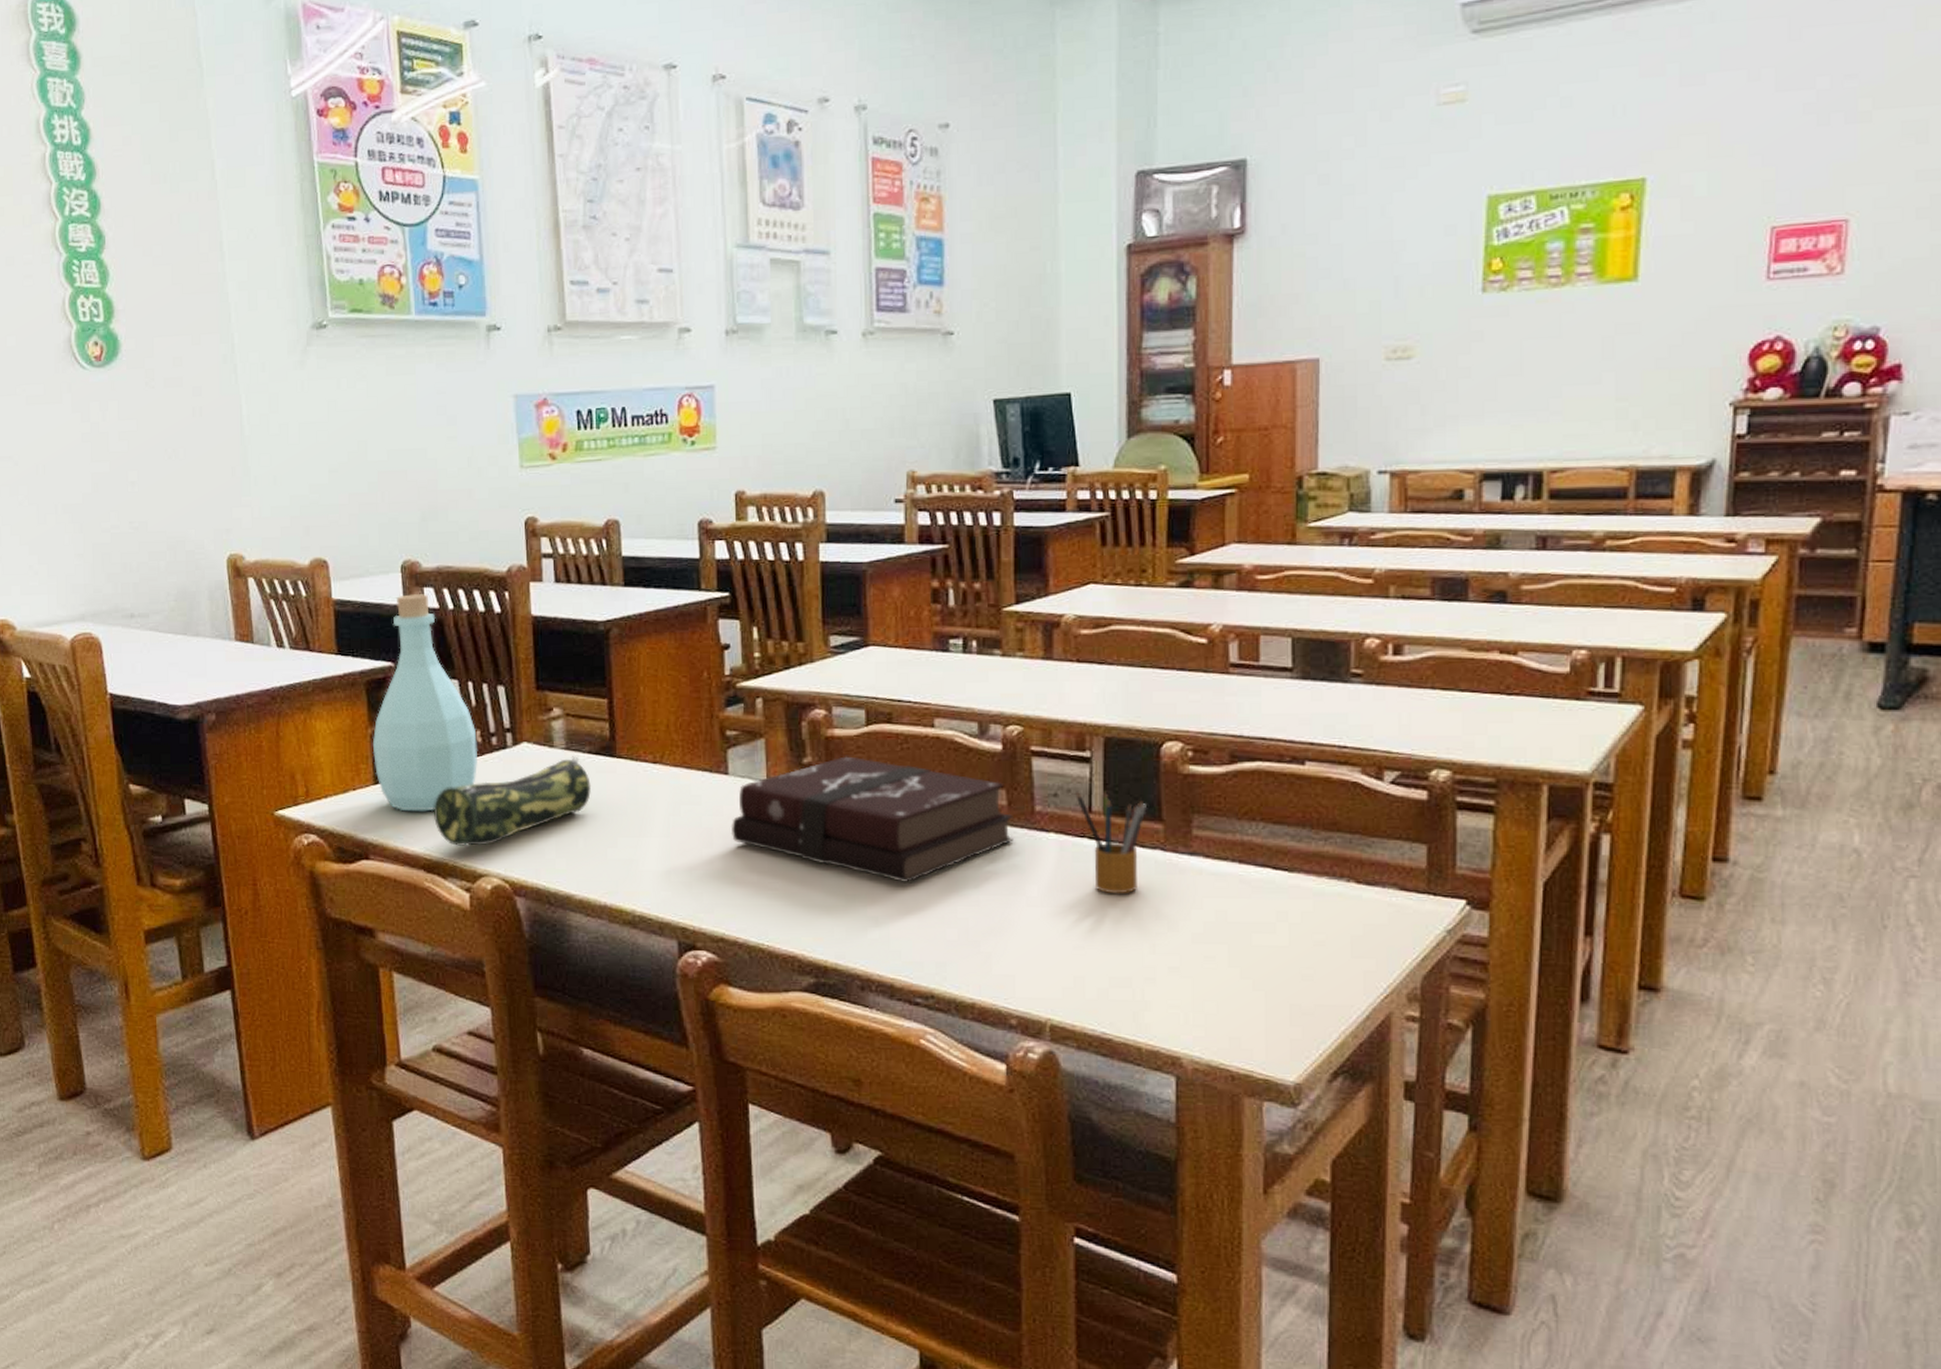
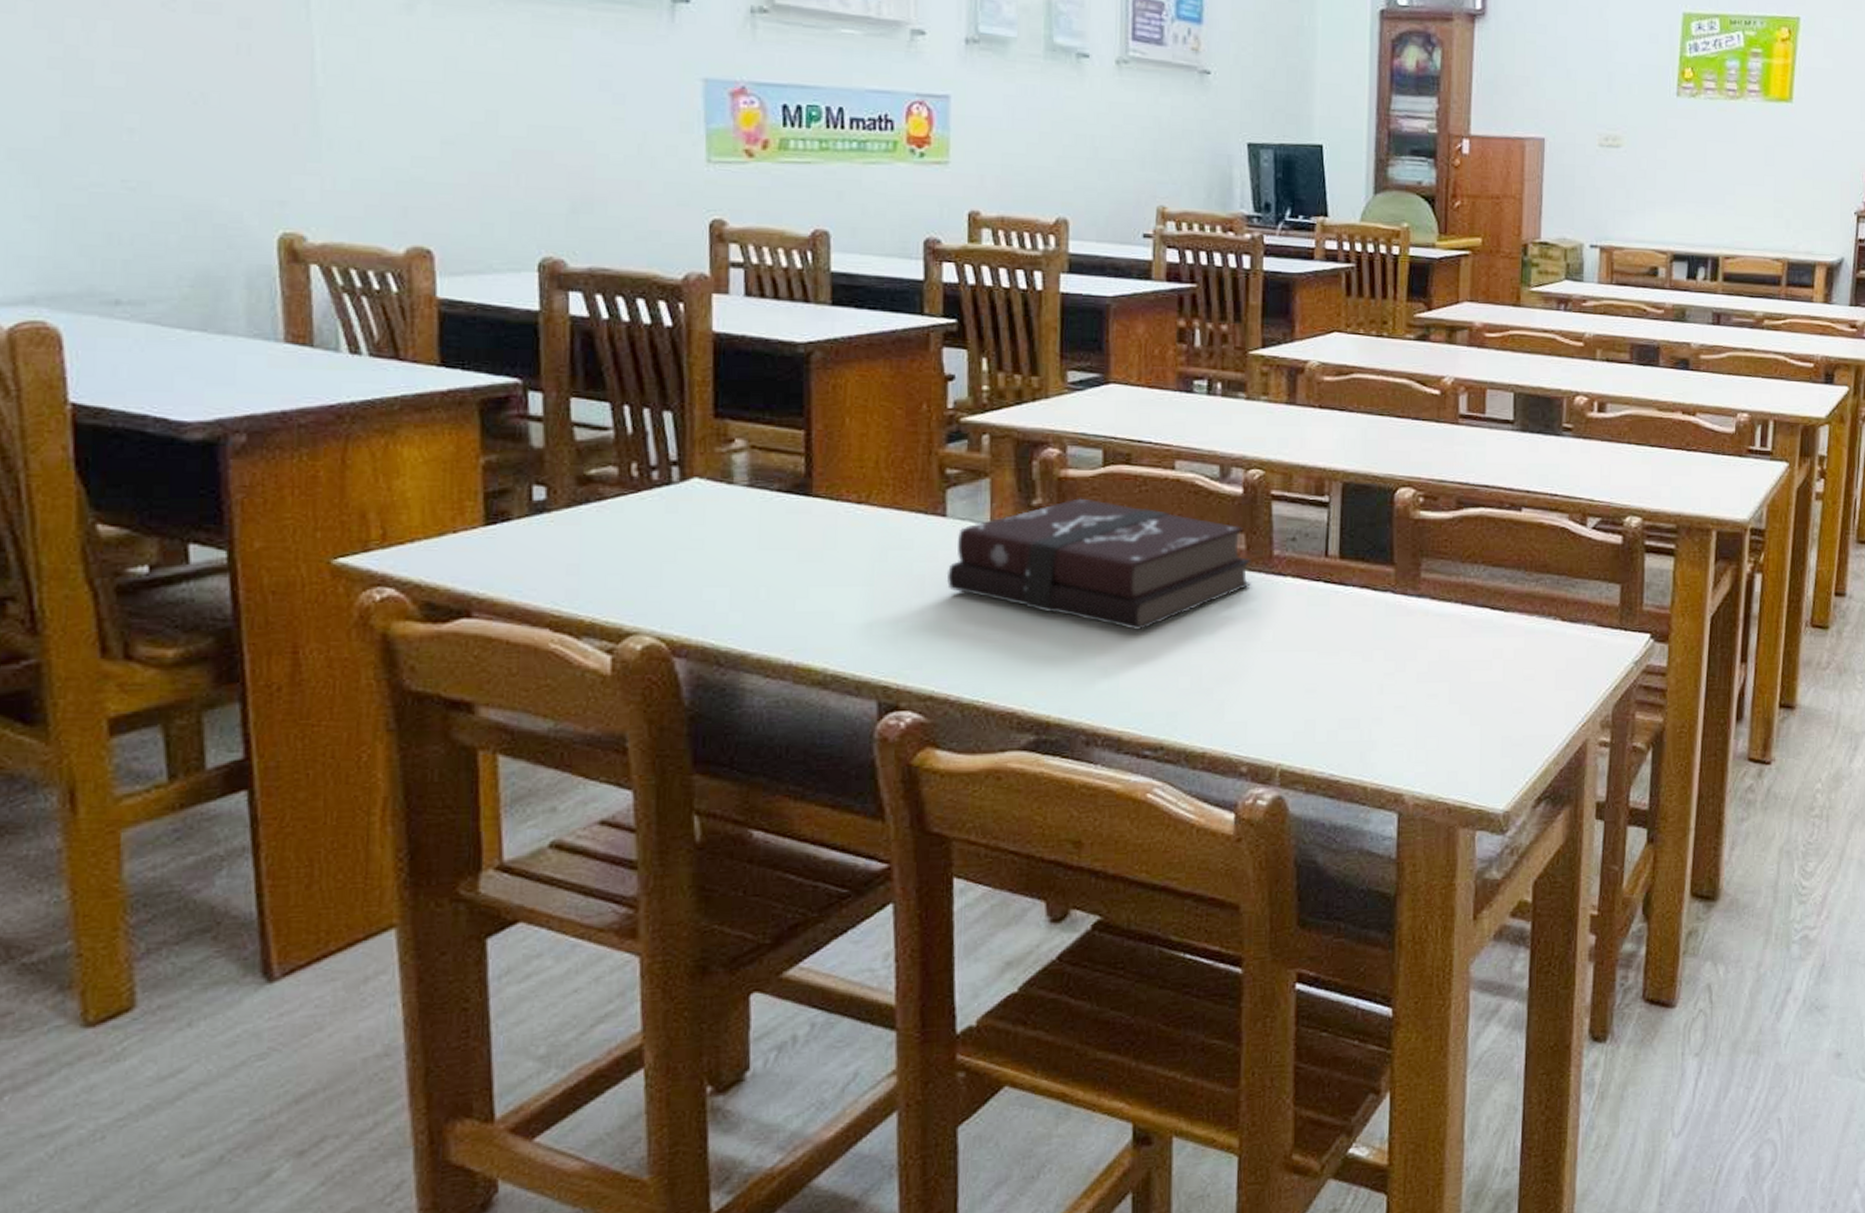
bottle: present [372,594,478,812] -> none [484,298,633,559]
pencil case: present [434,756,591,846] -> none [567,494,779,599]
pencil box: present [1075,790,1147,894] -> none [1313,535,1380,637]

